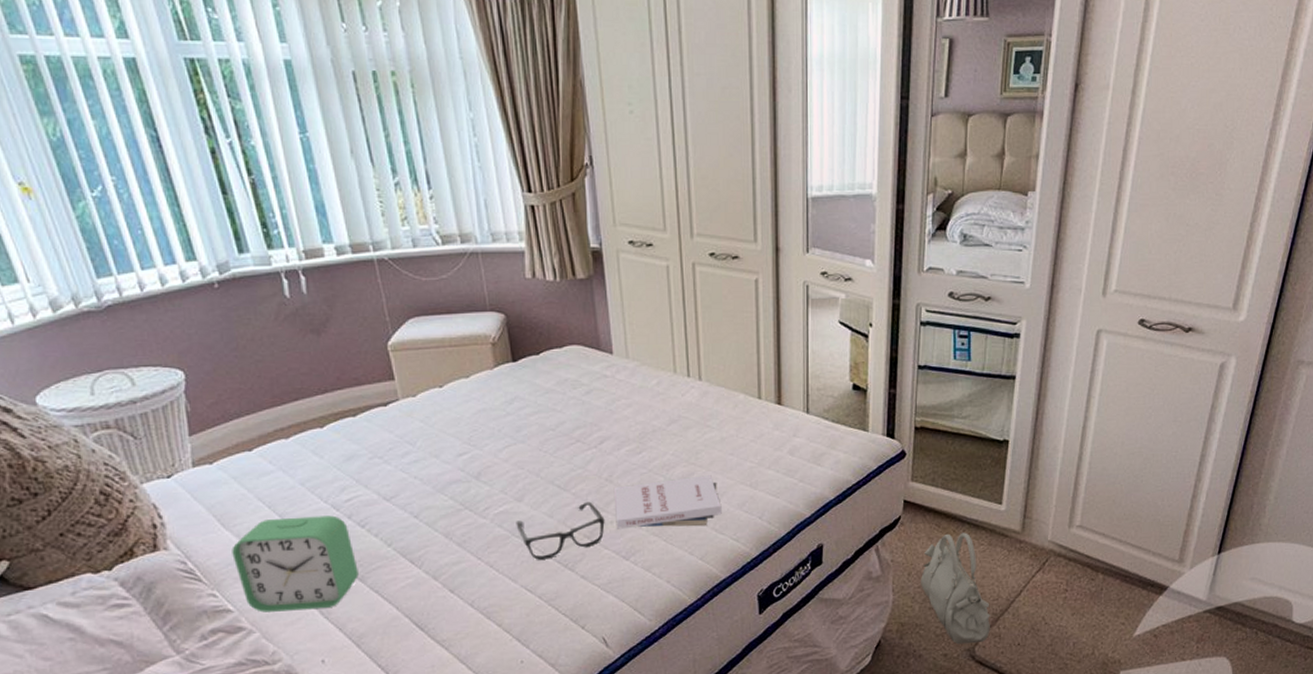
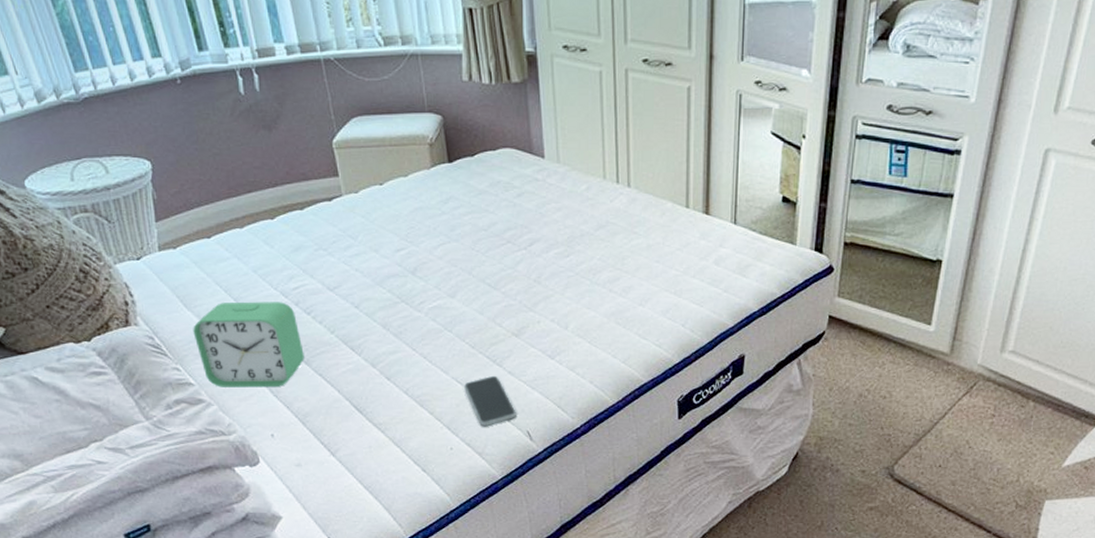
eyeglasses: present [516,501,605,560] -> none [448,301,532,354]
mobile phone: none [534,580,591,636] -> present [464,375,516,427]
books: present [613,475,722,529] -> none [541,281,646,330]
shoulder bag: present [921,532,990,645] -> none [842,351,912,462]

